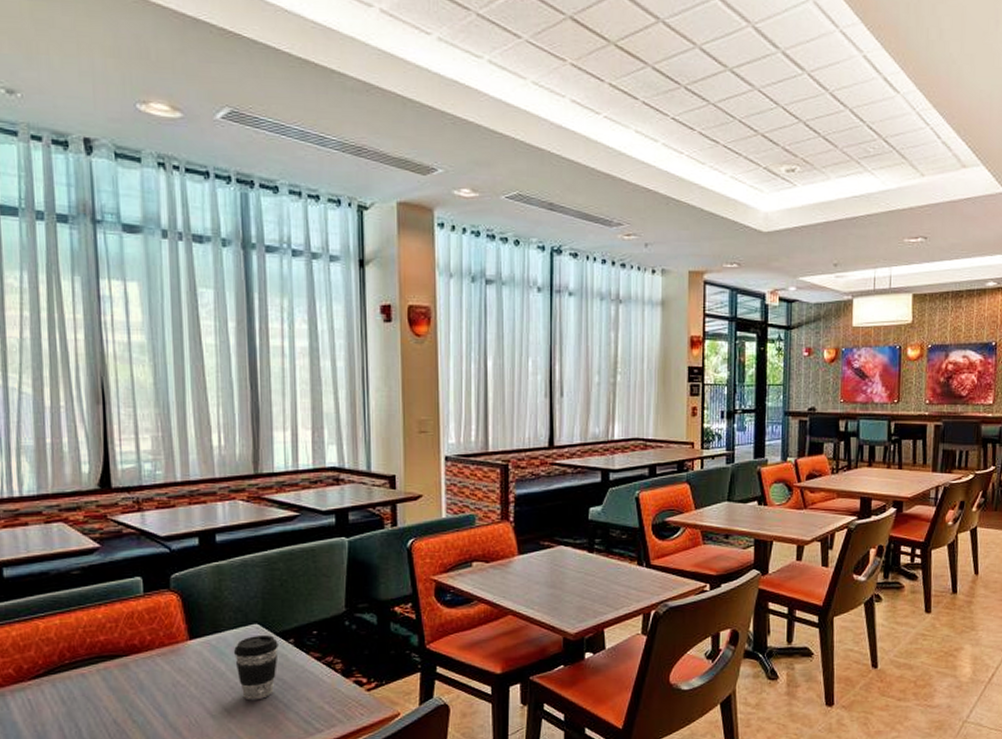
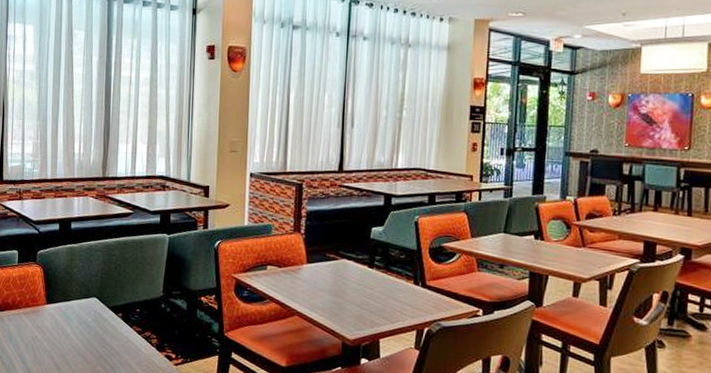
coffee cup: present [233,635,278,701] -> none [76,307,110,360]

